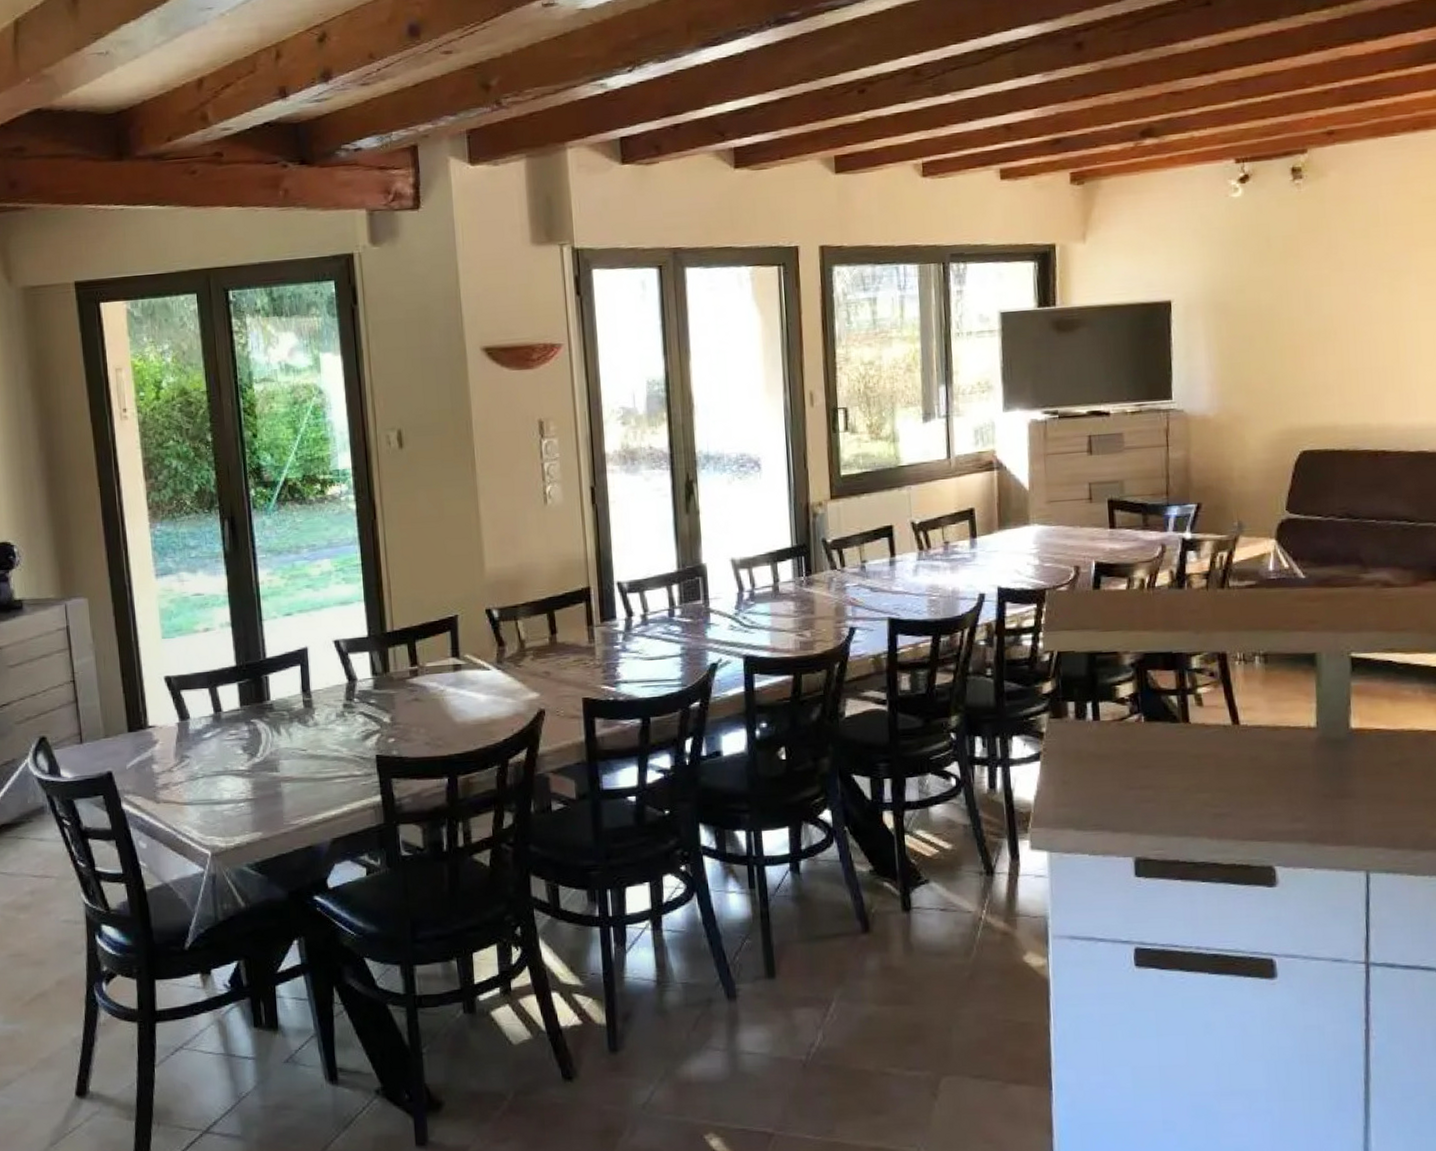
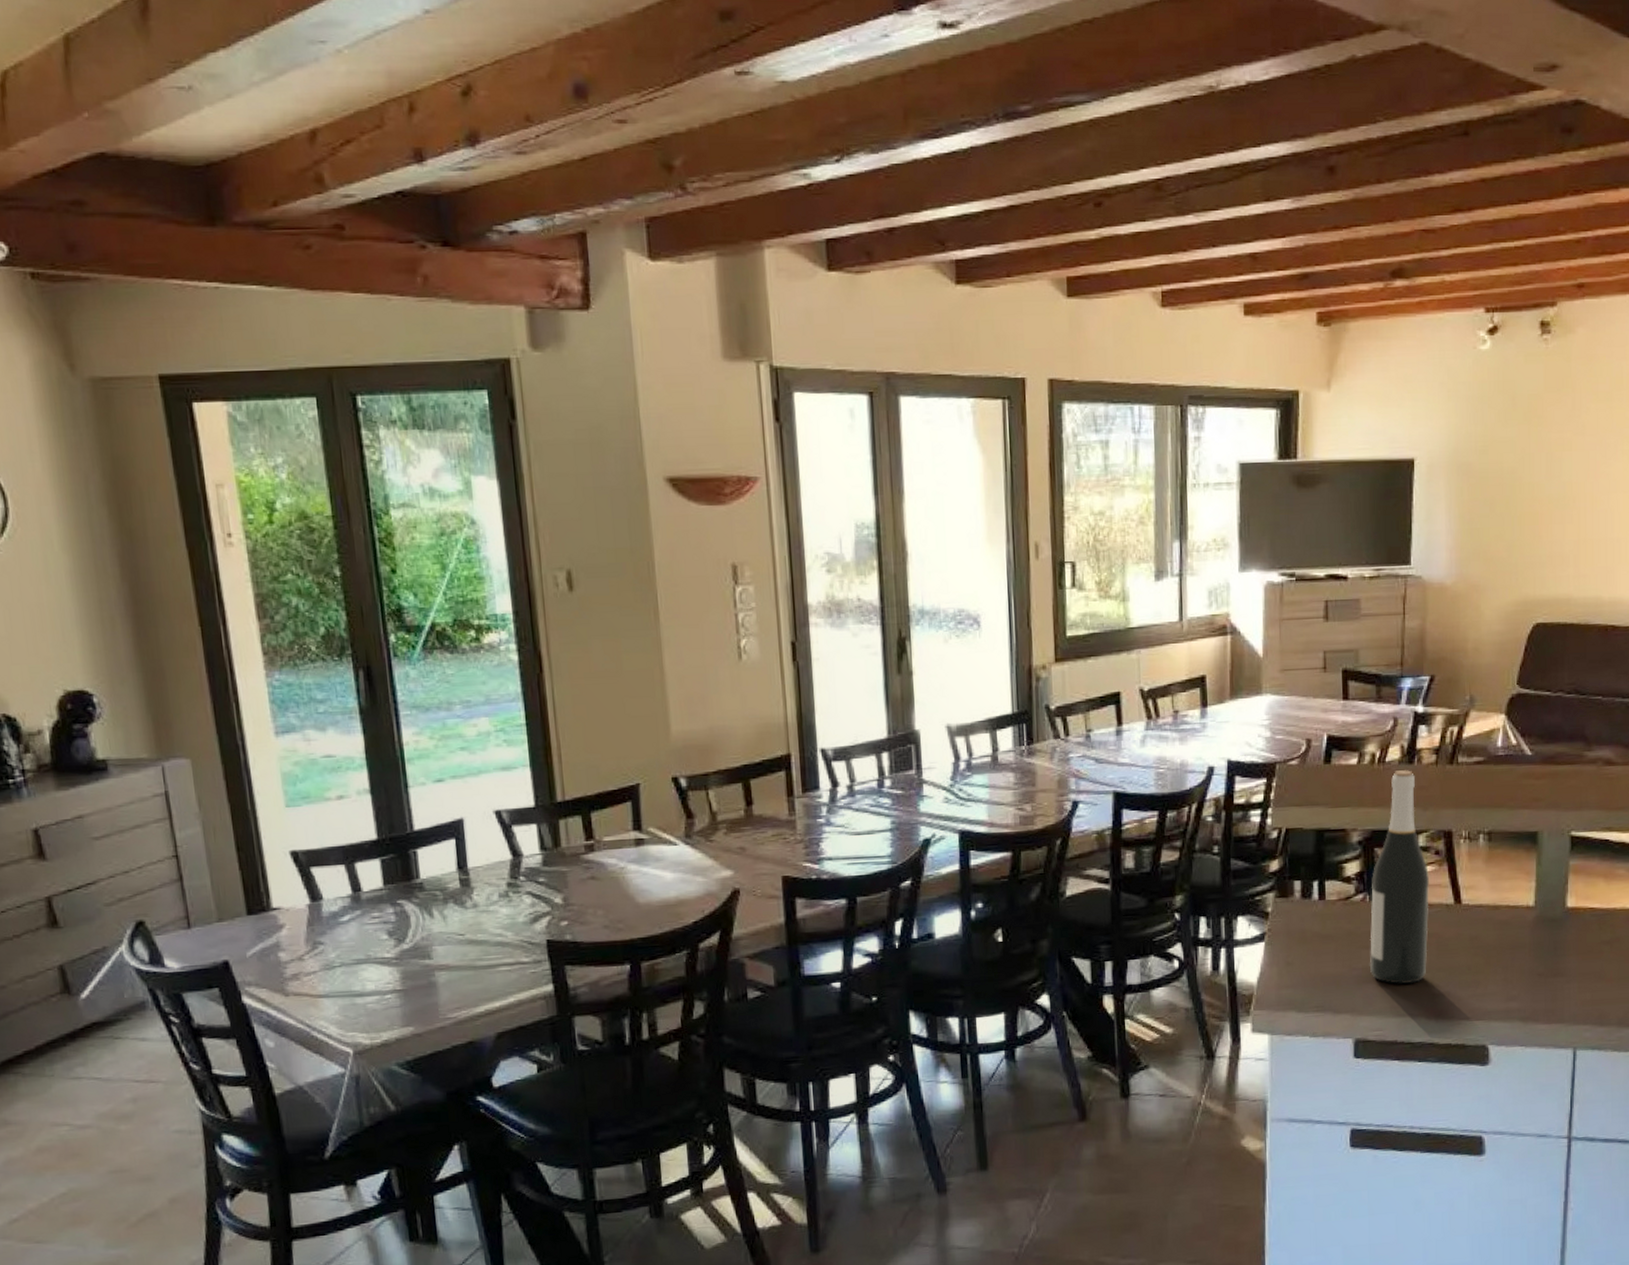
wine bottle: none [1146,594,1207,804] -> present [1369,770,1430,984]

